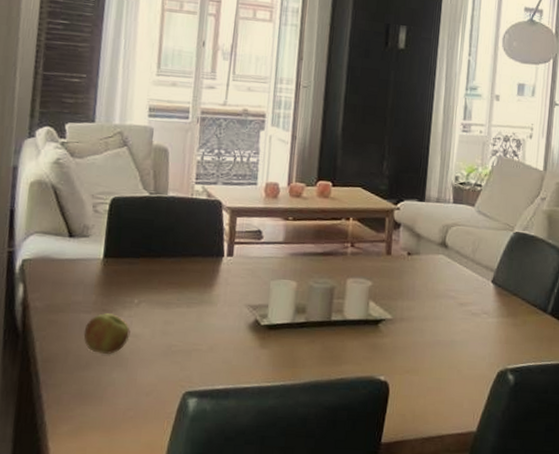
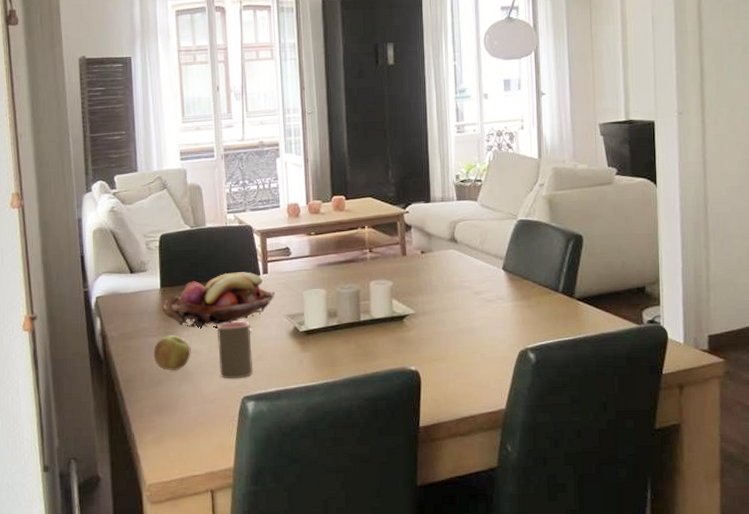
fruit basket: none [101,250,238,309] -> present [162,272,275,328]
cup: none [161,305,205,371] -> present [216,321,253,379]

